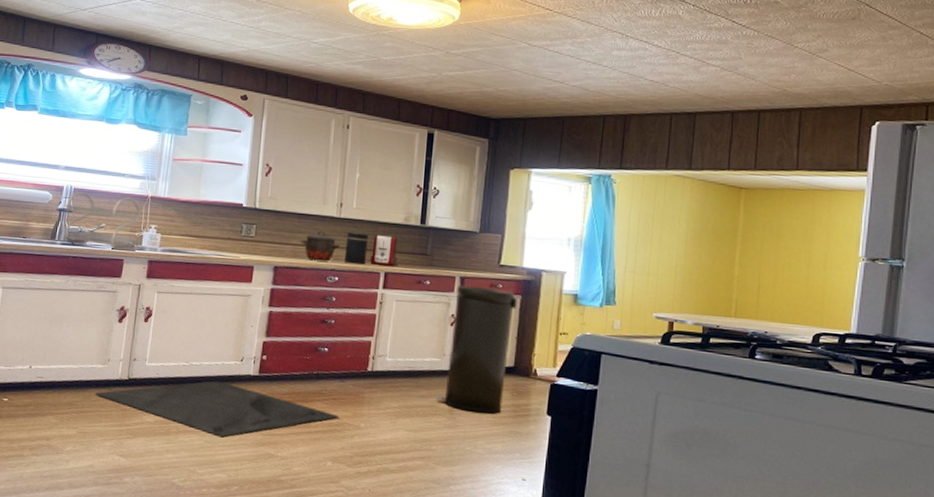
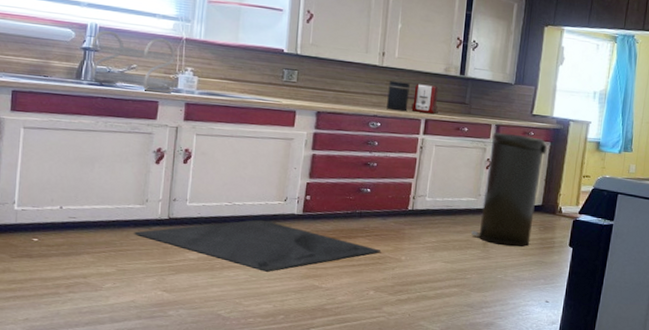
cooking pot: present [301,230,340,262] -> none [343,78,382,108]

